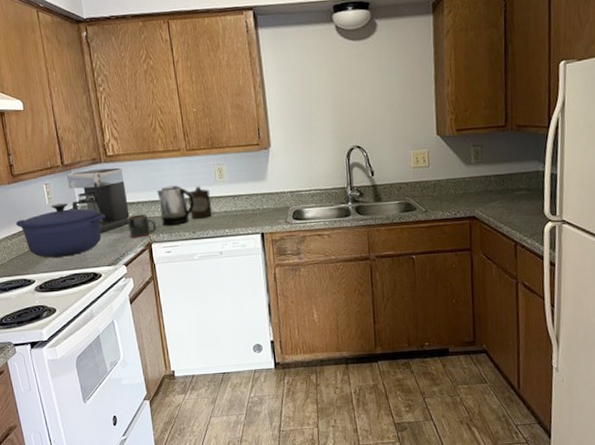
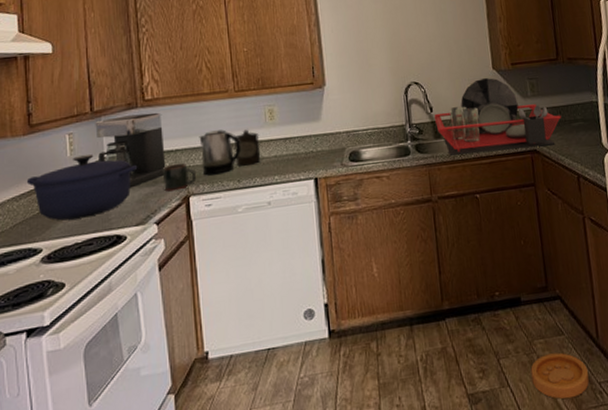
dish rack: none [375,144,504,219] -> present [434,78,562,157]
pet bowl: none [453,397,507,435] -> present [531,352,589,400]

